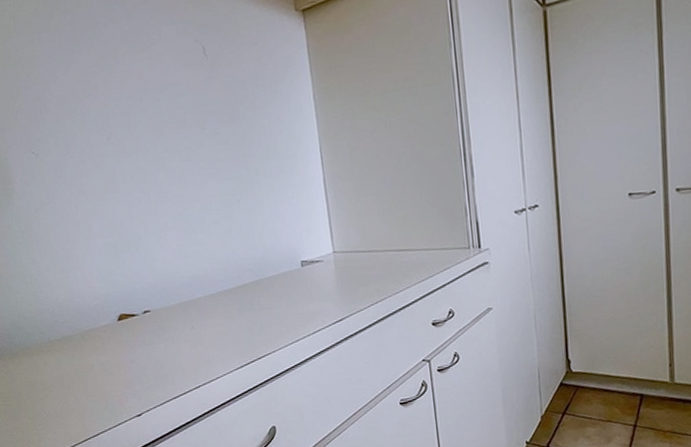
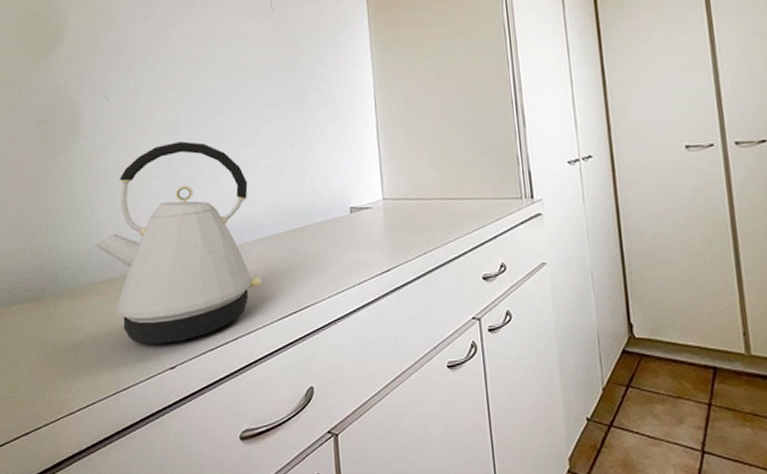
kettle: none [45,199,219,395] -> present [94,141,262,344]

